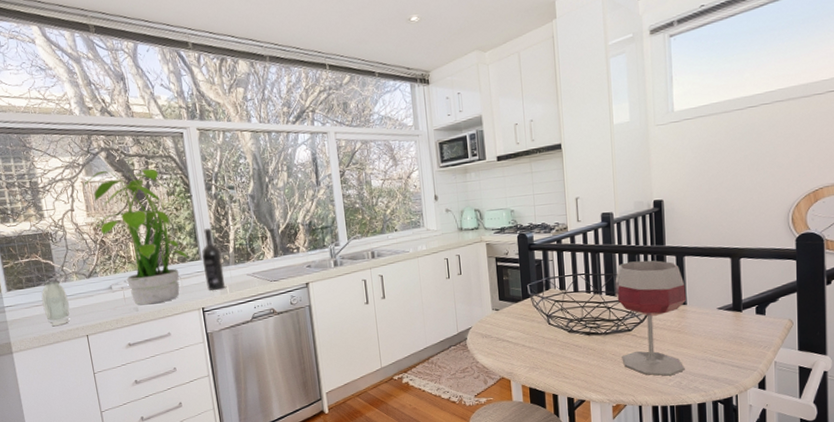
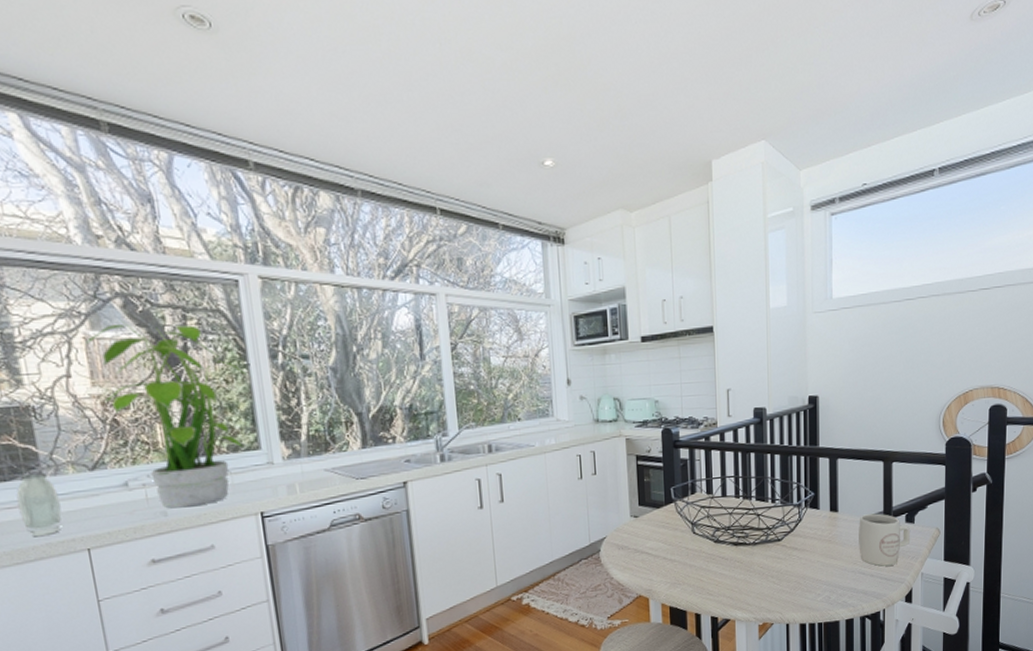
wine bottle: present [201,227,225,290] -> none [261,407,294,490]
wineglass: present [614,260,687,376] -> none [765,462,839,591]
mug: none [708,306,762,355] -> present [859,513,911,567]

